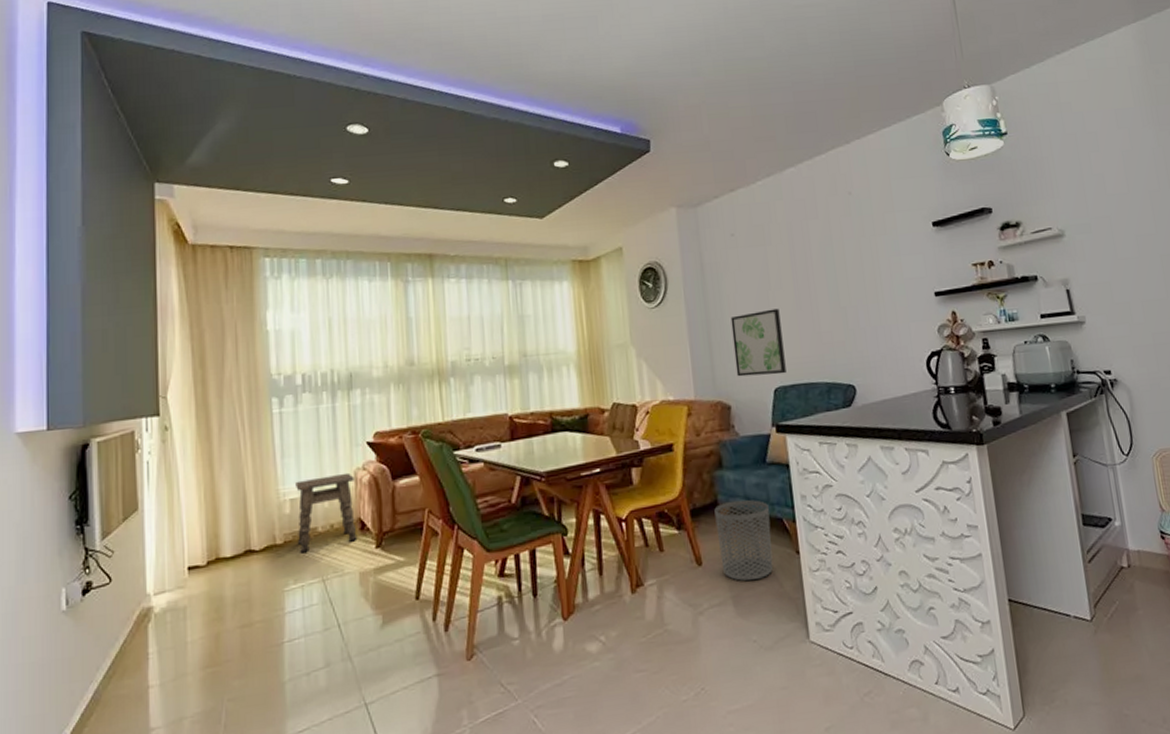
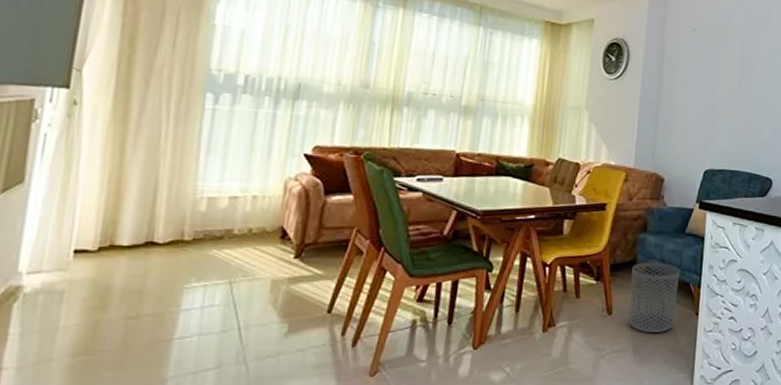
side table: present [296,472,358,554] -> none [209,180,284,253]
wall art: present [730,308,787,377] -> none [674,100,722,159]

